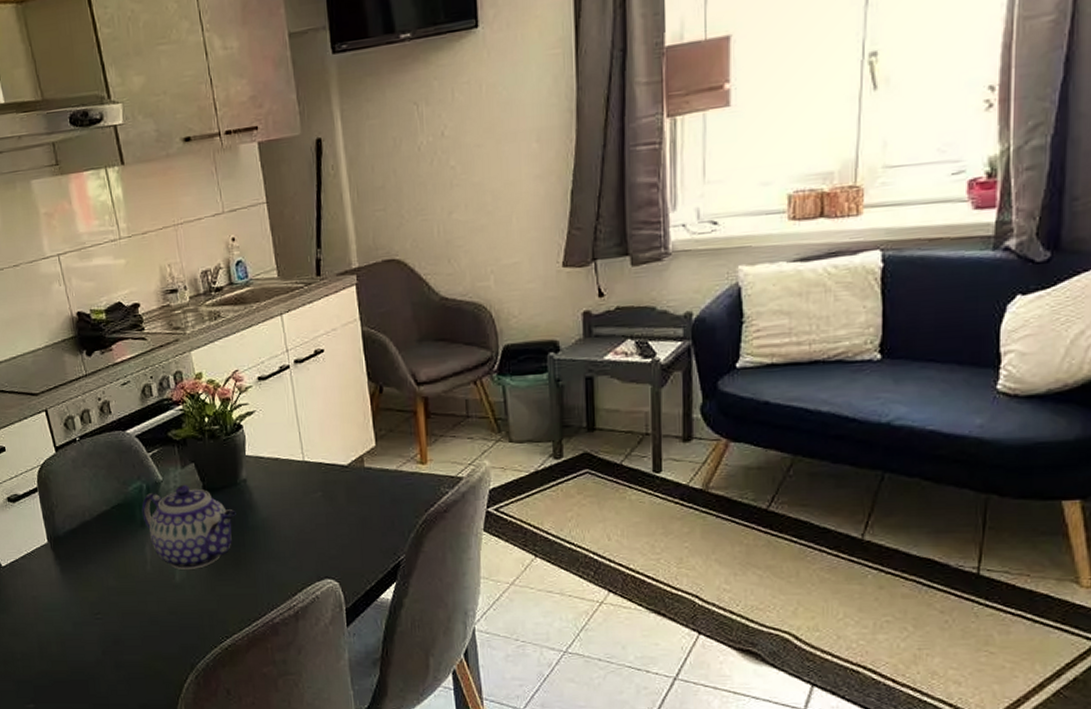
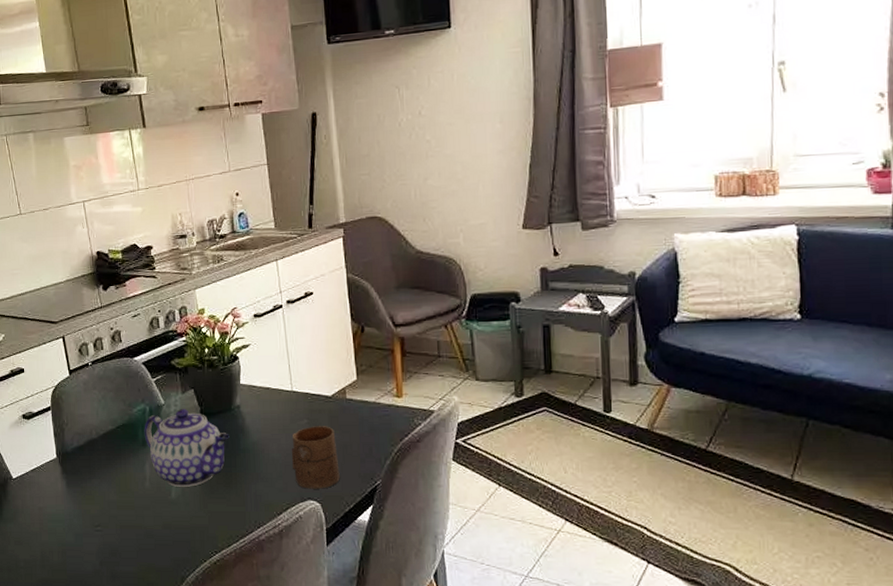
cup: none [304,498,360,567] -> present [291,426,340,489]

